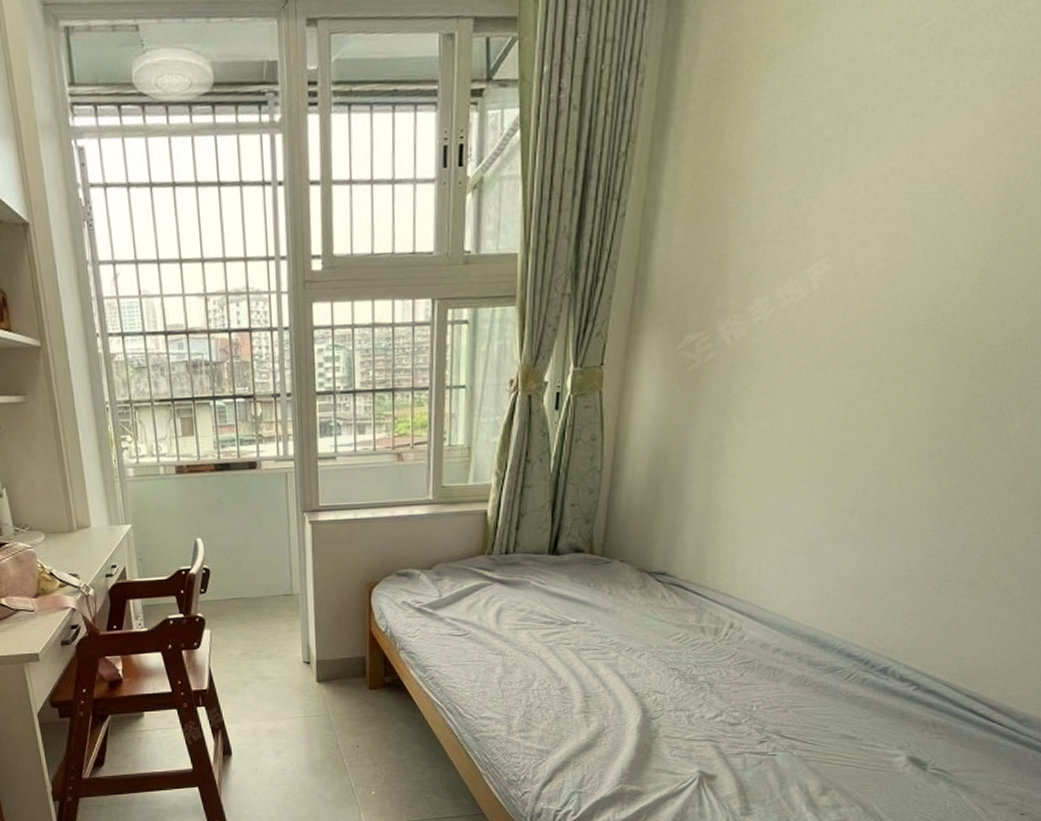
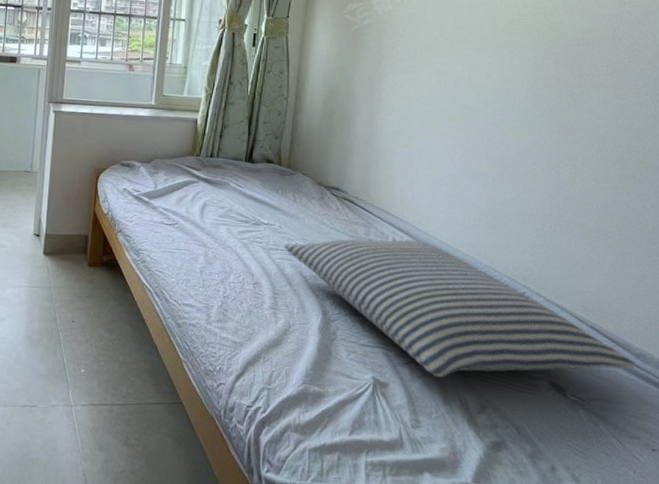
pillow: none [598,622,1016,764] -> present [285,239,635,377]

